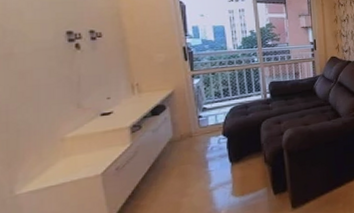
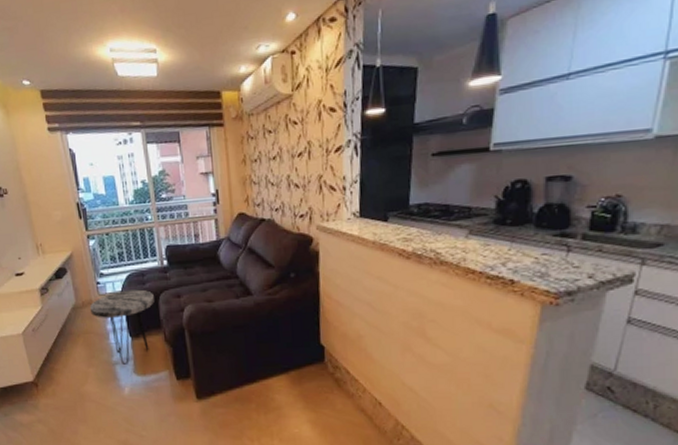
side table: none [188,119,256,189] -> present [89,289,154,365]

